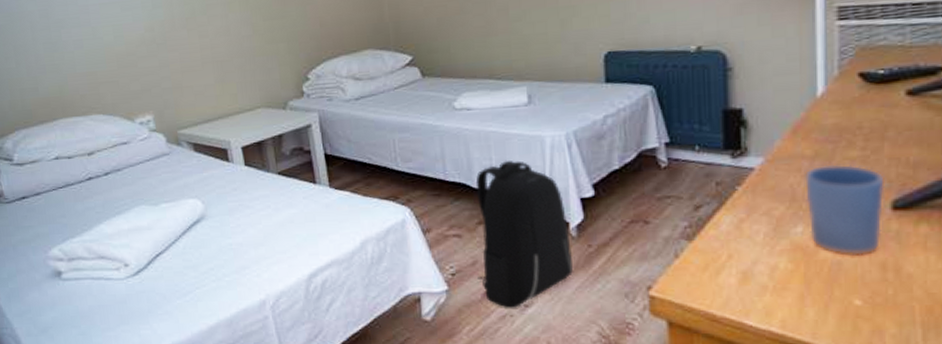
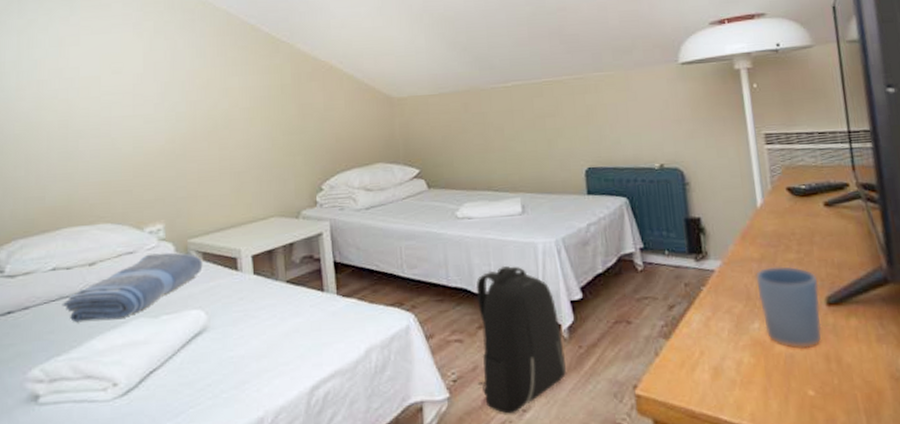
towel: none [69,143,195,207] -> present [62,252,203,322]

